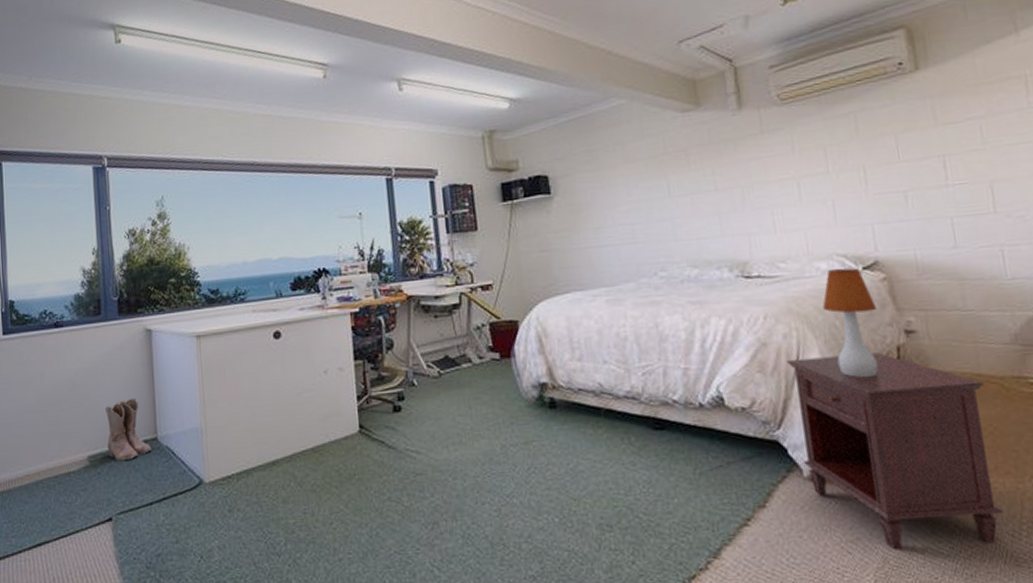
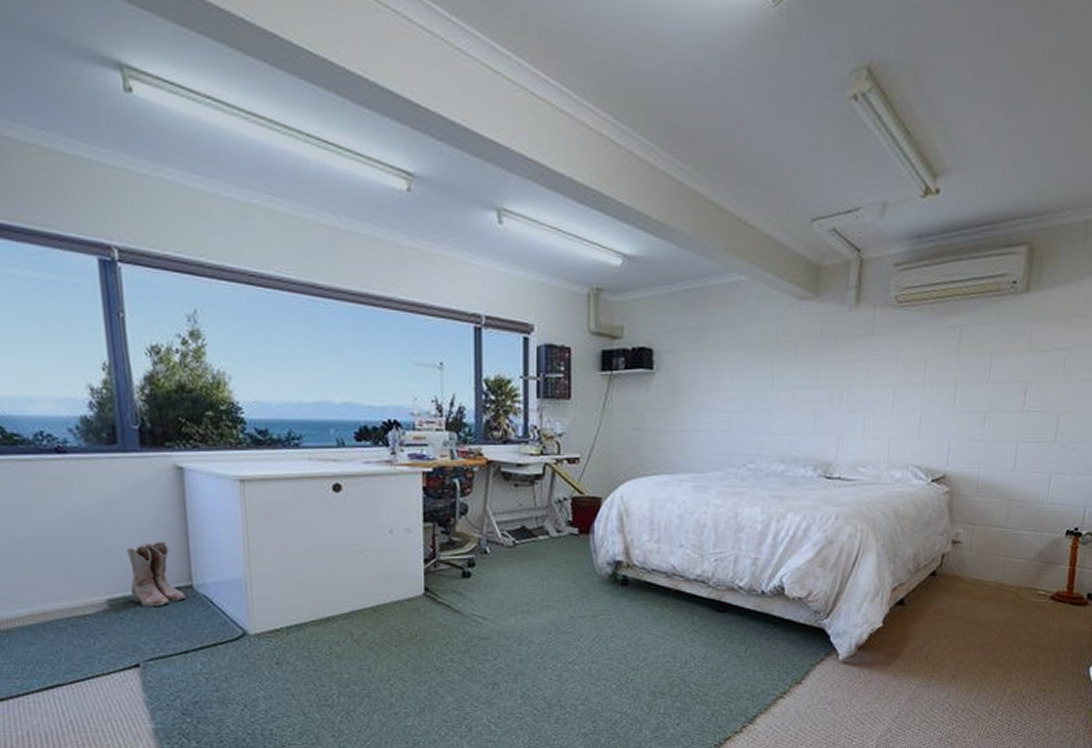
nightstand: present [787,353,1004,550] -> none [841,558,1003,722]
table lamp: present [822,268,878,378] -> none [889,479,935,580]

